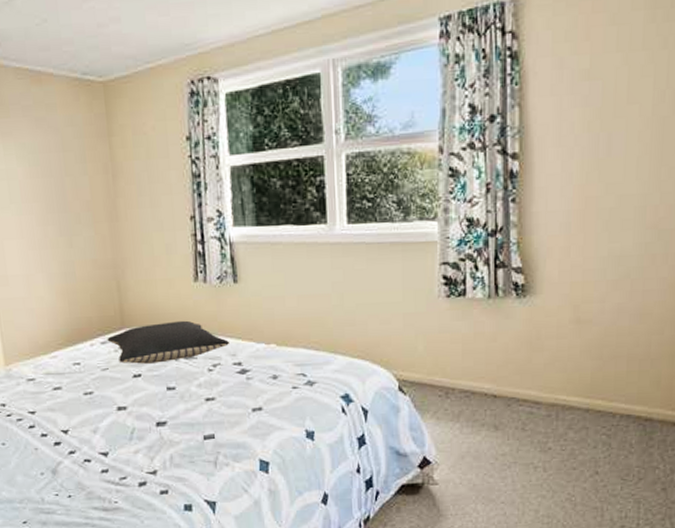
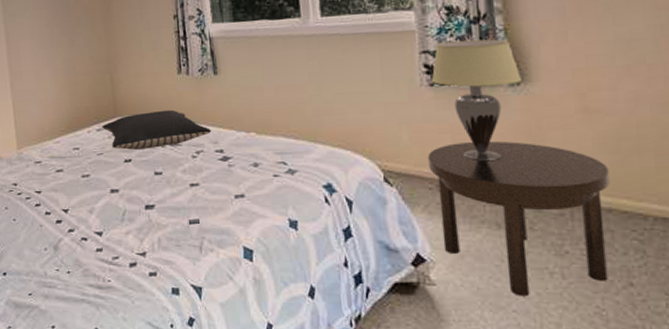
side table: none [440,350,591,489] -> present [427,141,610,297]
lampshade: none [448,252,529,368] -> present [431,39,523,160]

